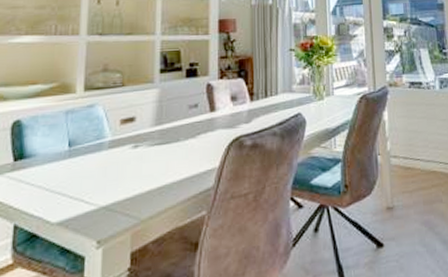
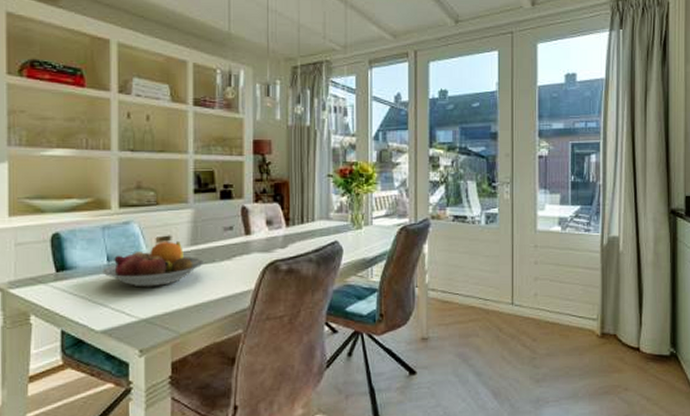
fruit bowl: none [63,121,169,173] -> present [103,240,205,288]

